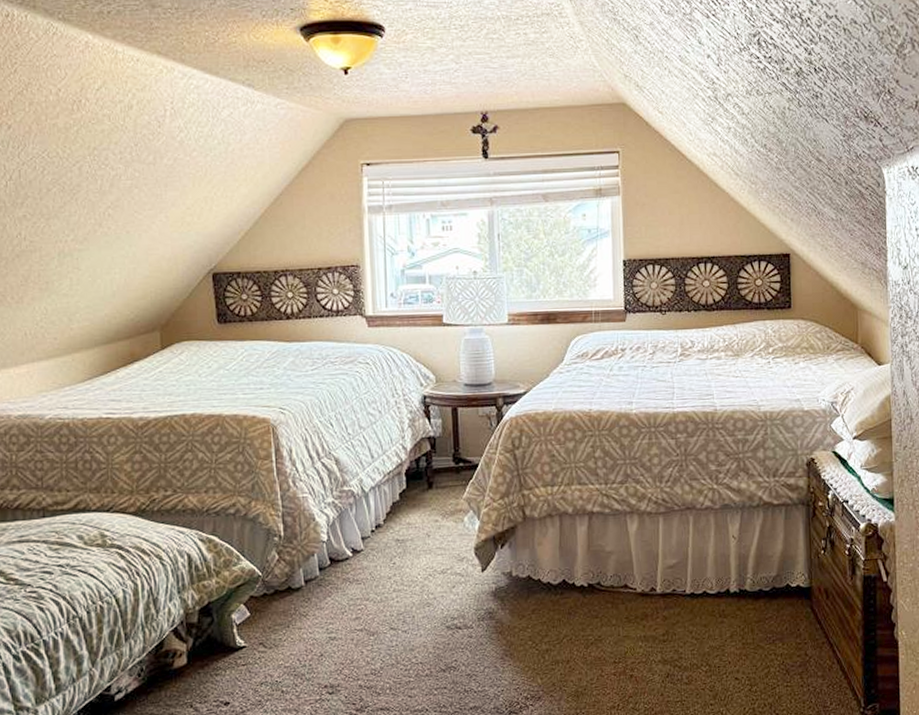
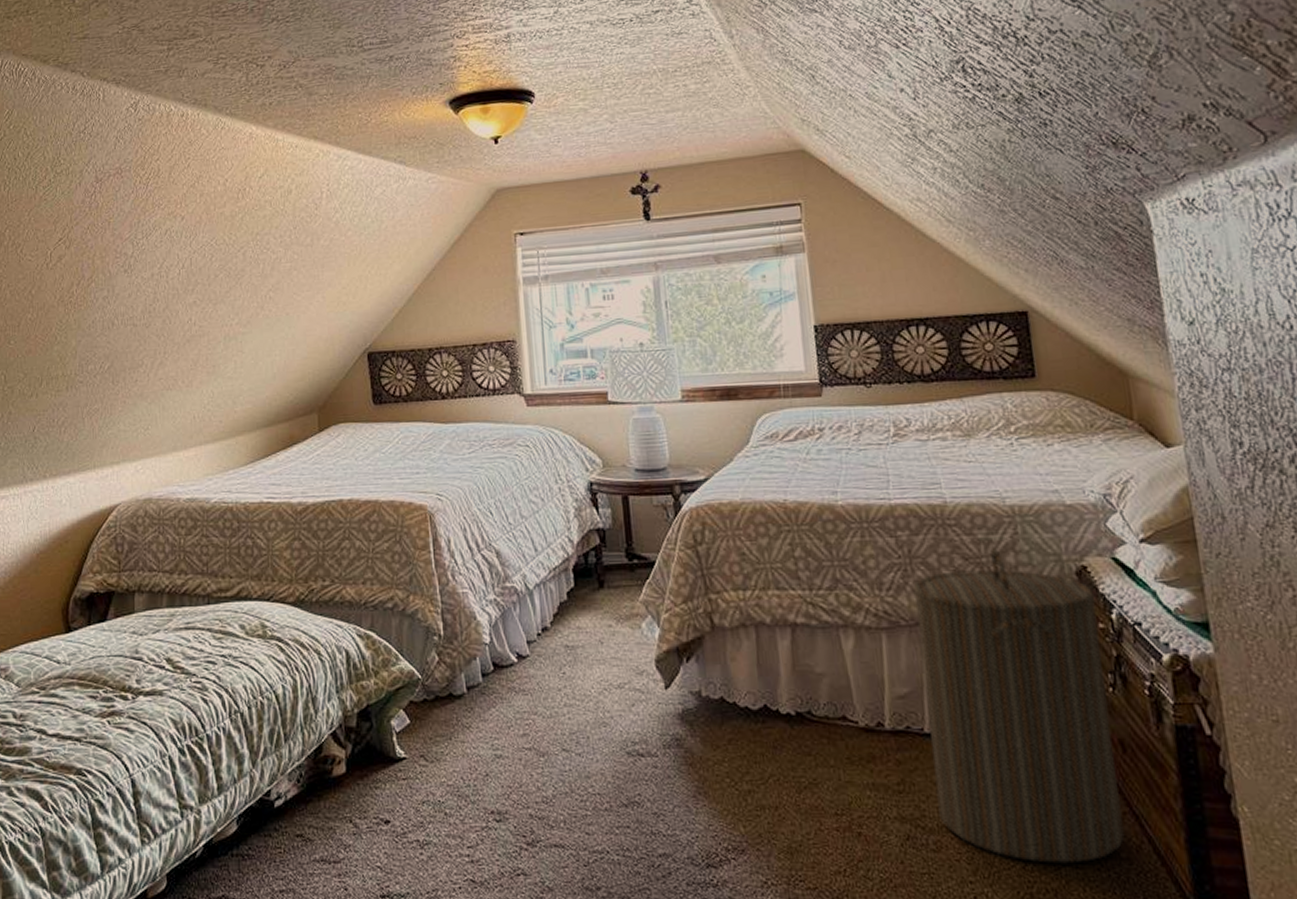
laundry hamper: none [685,445,822,685] -> present [912,547,1125,864]

